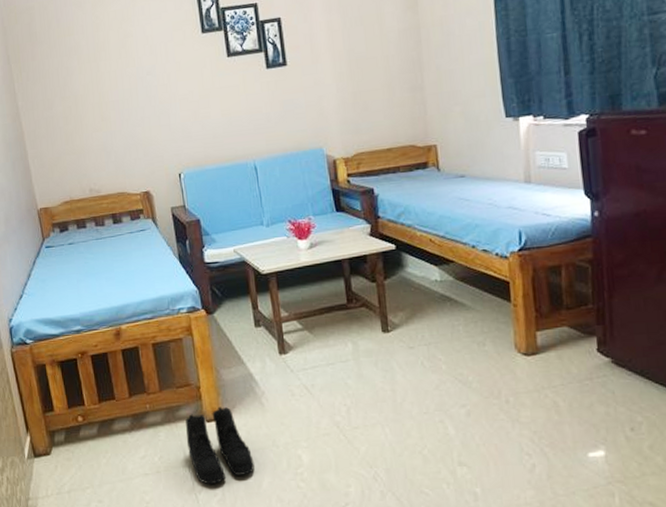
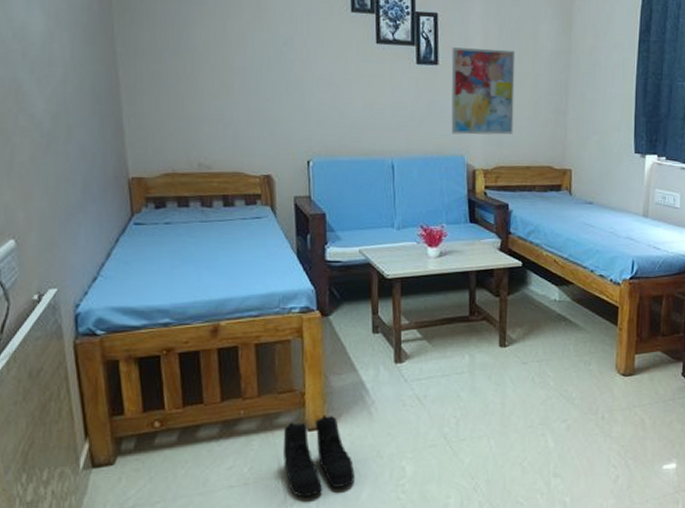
wall art: none [298,37,370,129] -> present [451,47,516,135]

